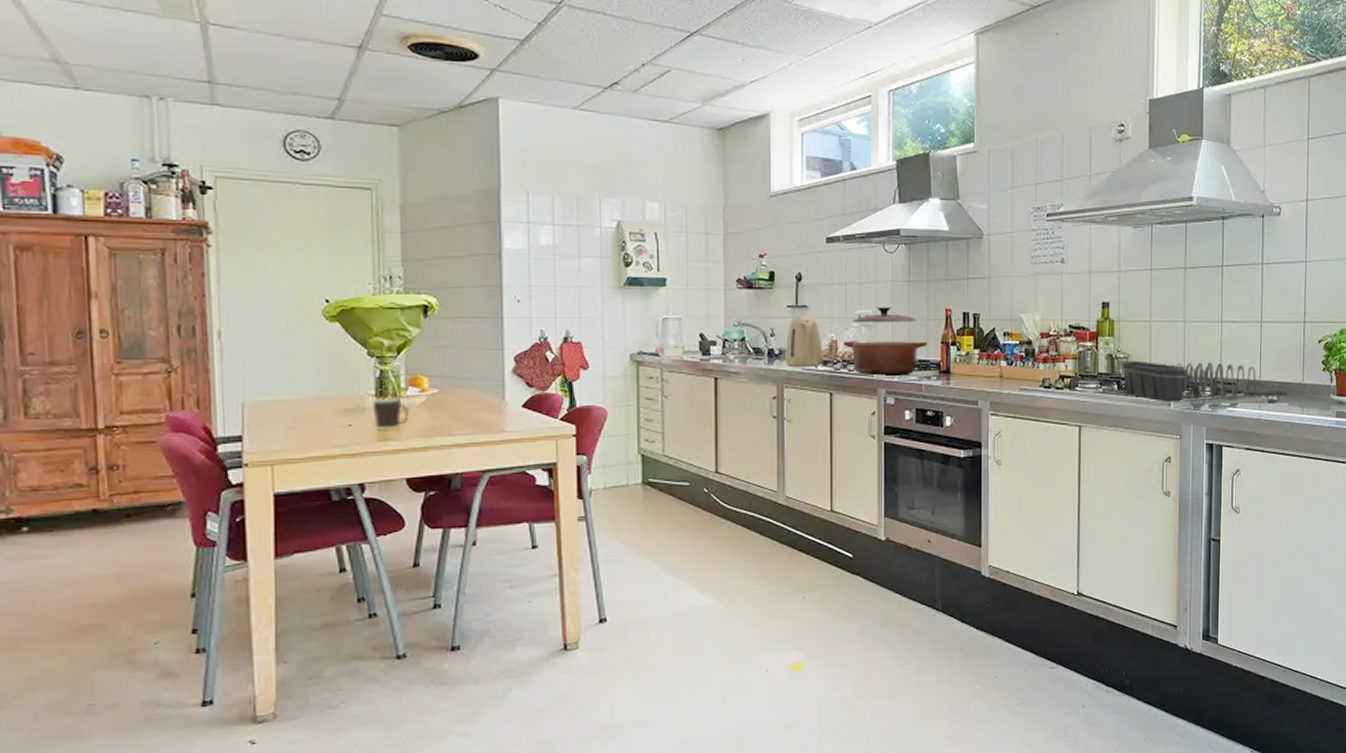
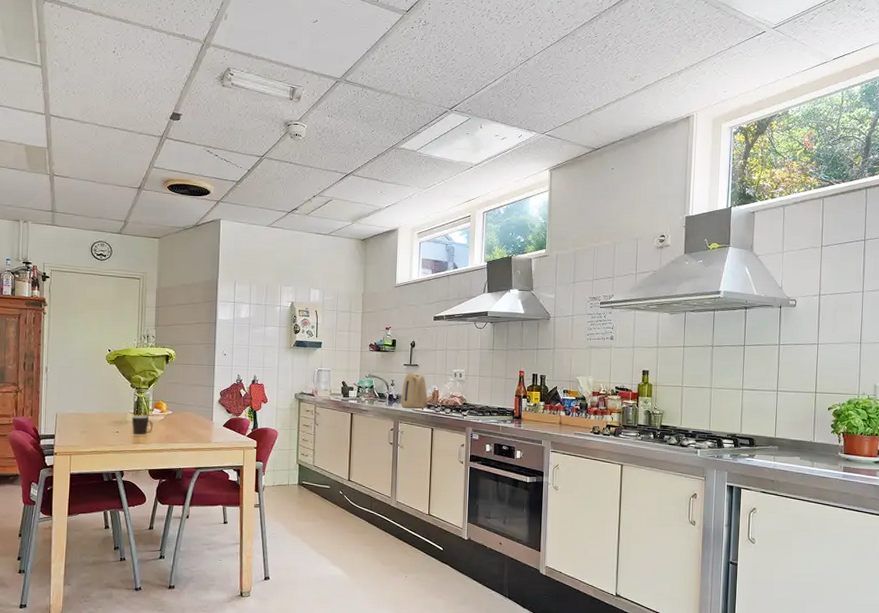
saucepan: present [843,307,928,376] -> none [443,368,506,419]
dish rack: present [1119,360,1288,407] -> none [656,416,800,456]

